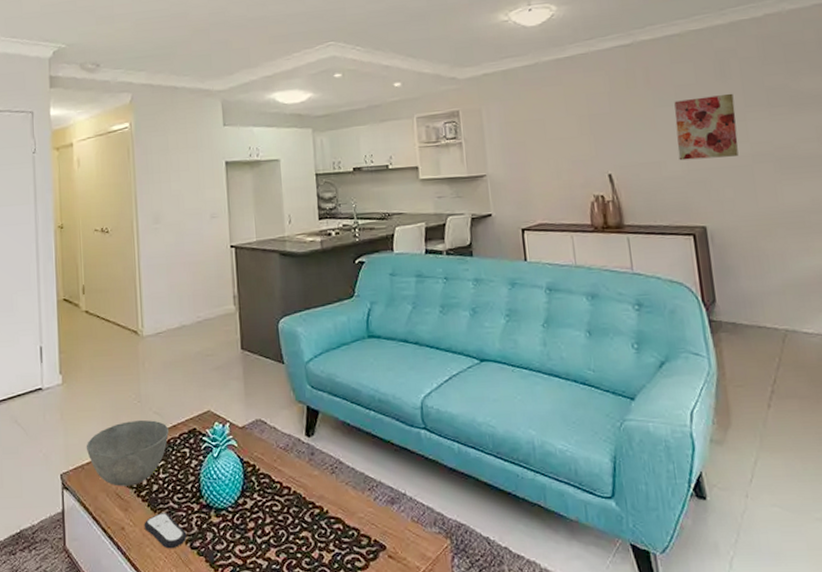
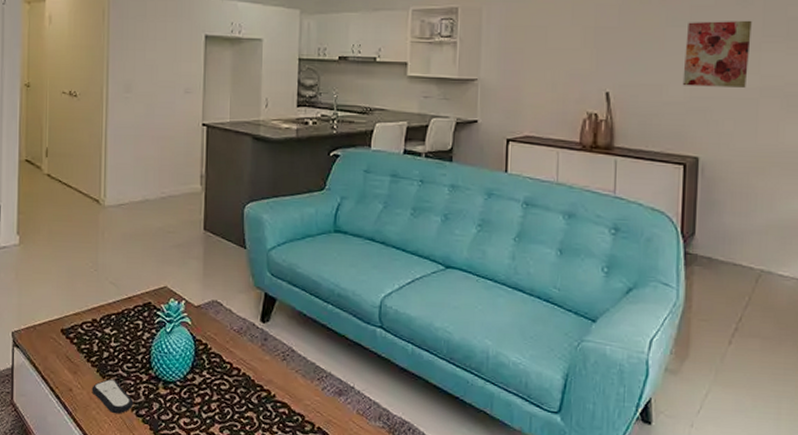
bowl: present [86,419,169,487] -> none [39,288,123,351]

